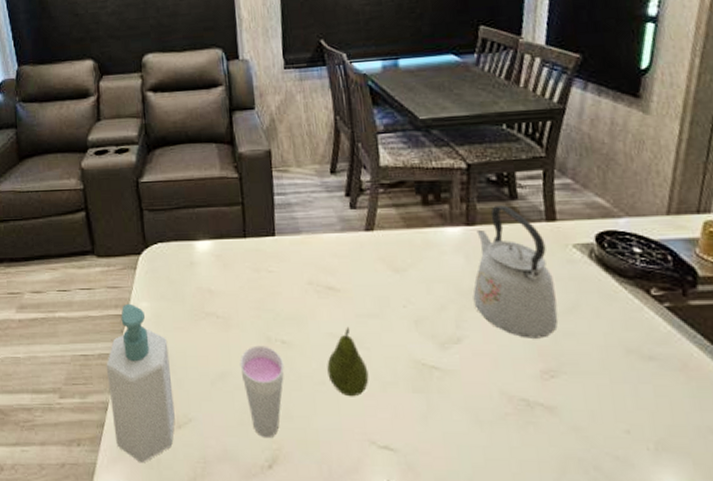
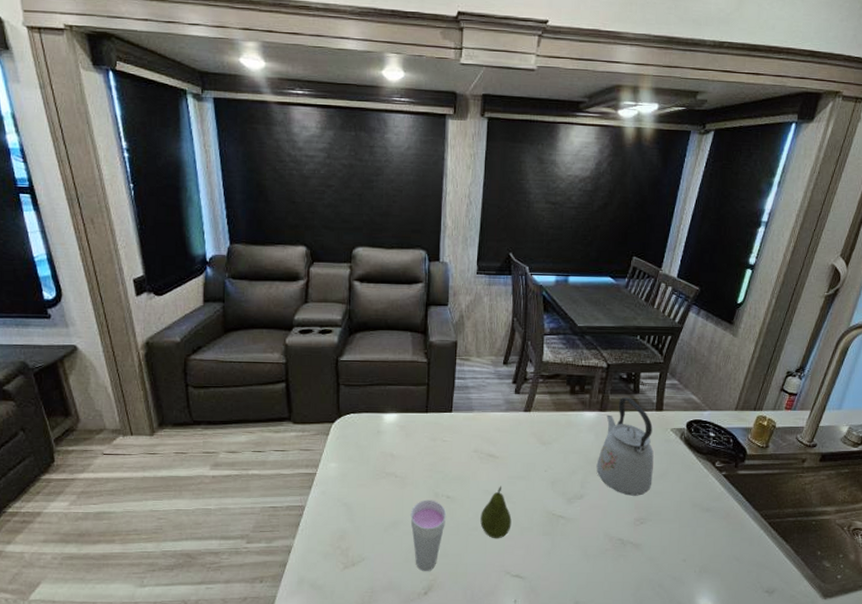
soap bottle: present [106,303,175,464] -> none [292,464,351,595]

